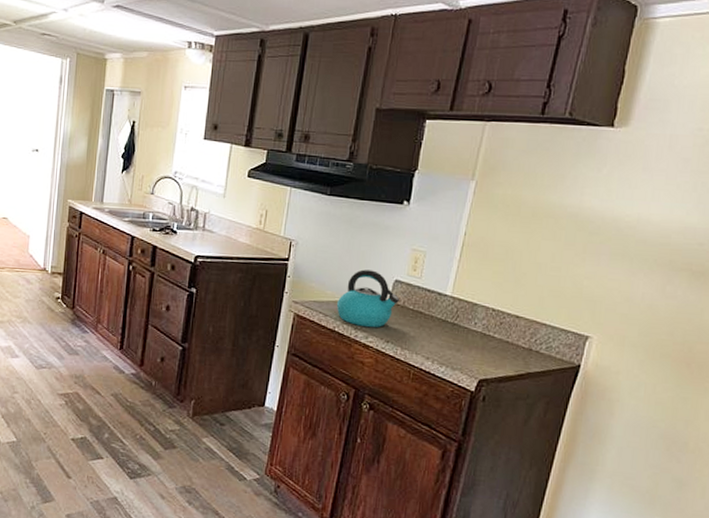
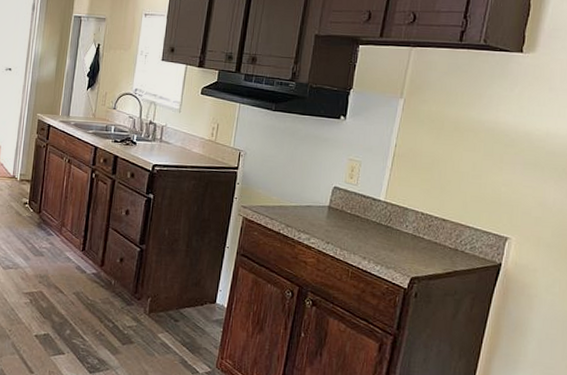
kettle: present [336,269,399,328] -> none [281,177,338,231]

